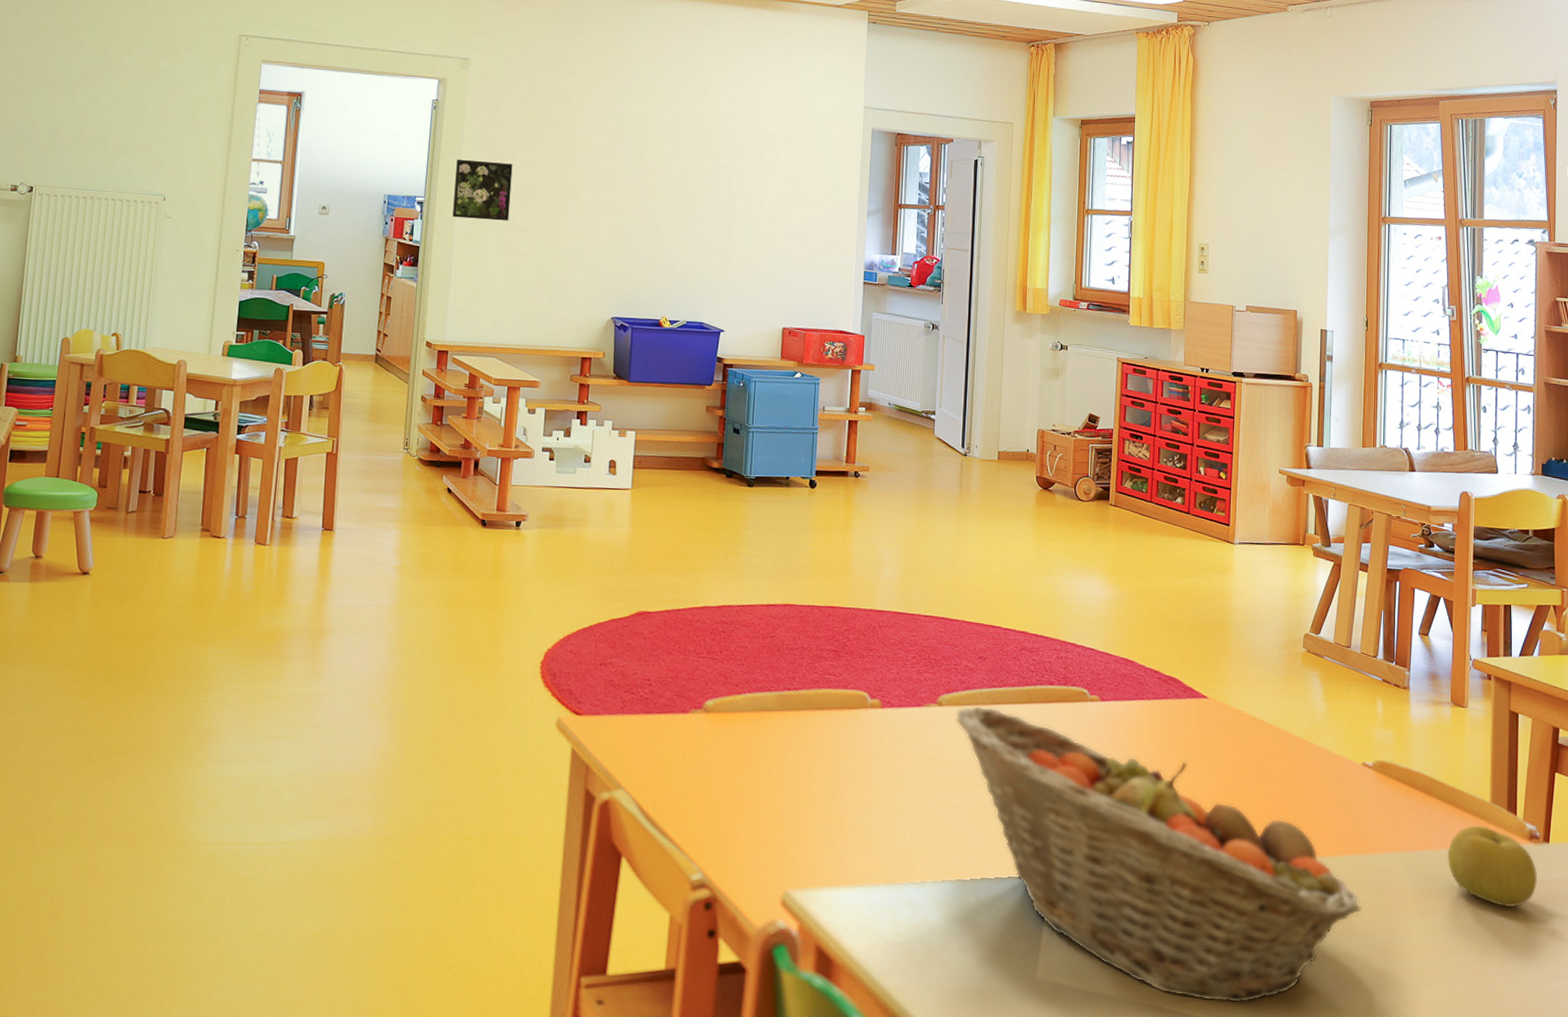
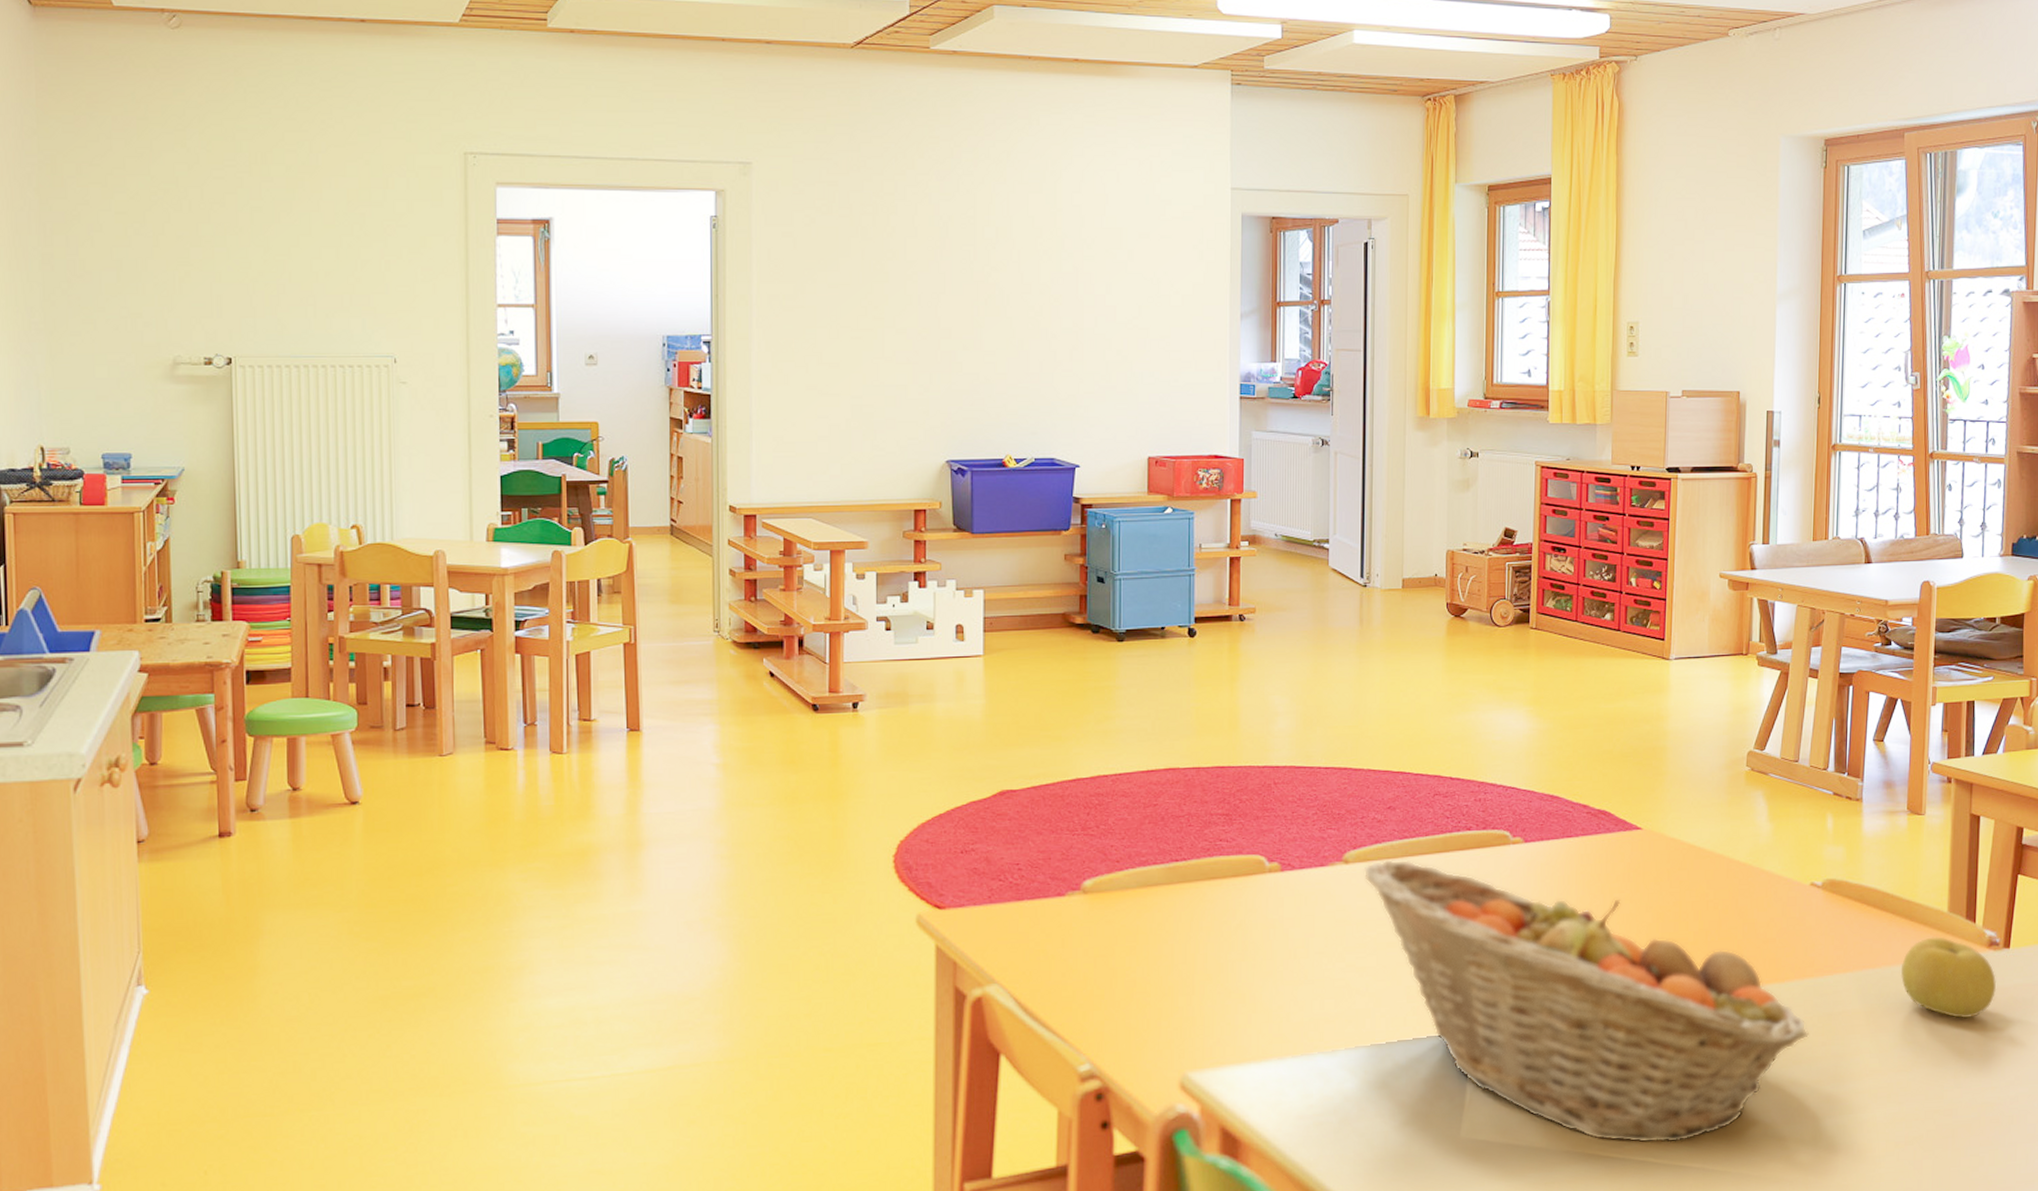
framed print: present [452,159,513,221] -> none [747,286,816,357]

